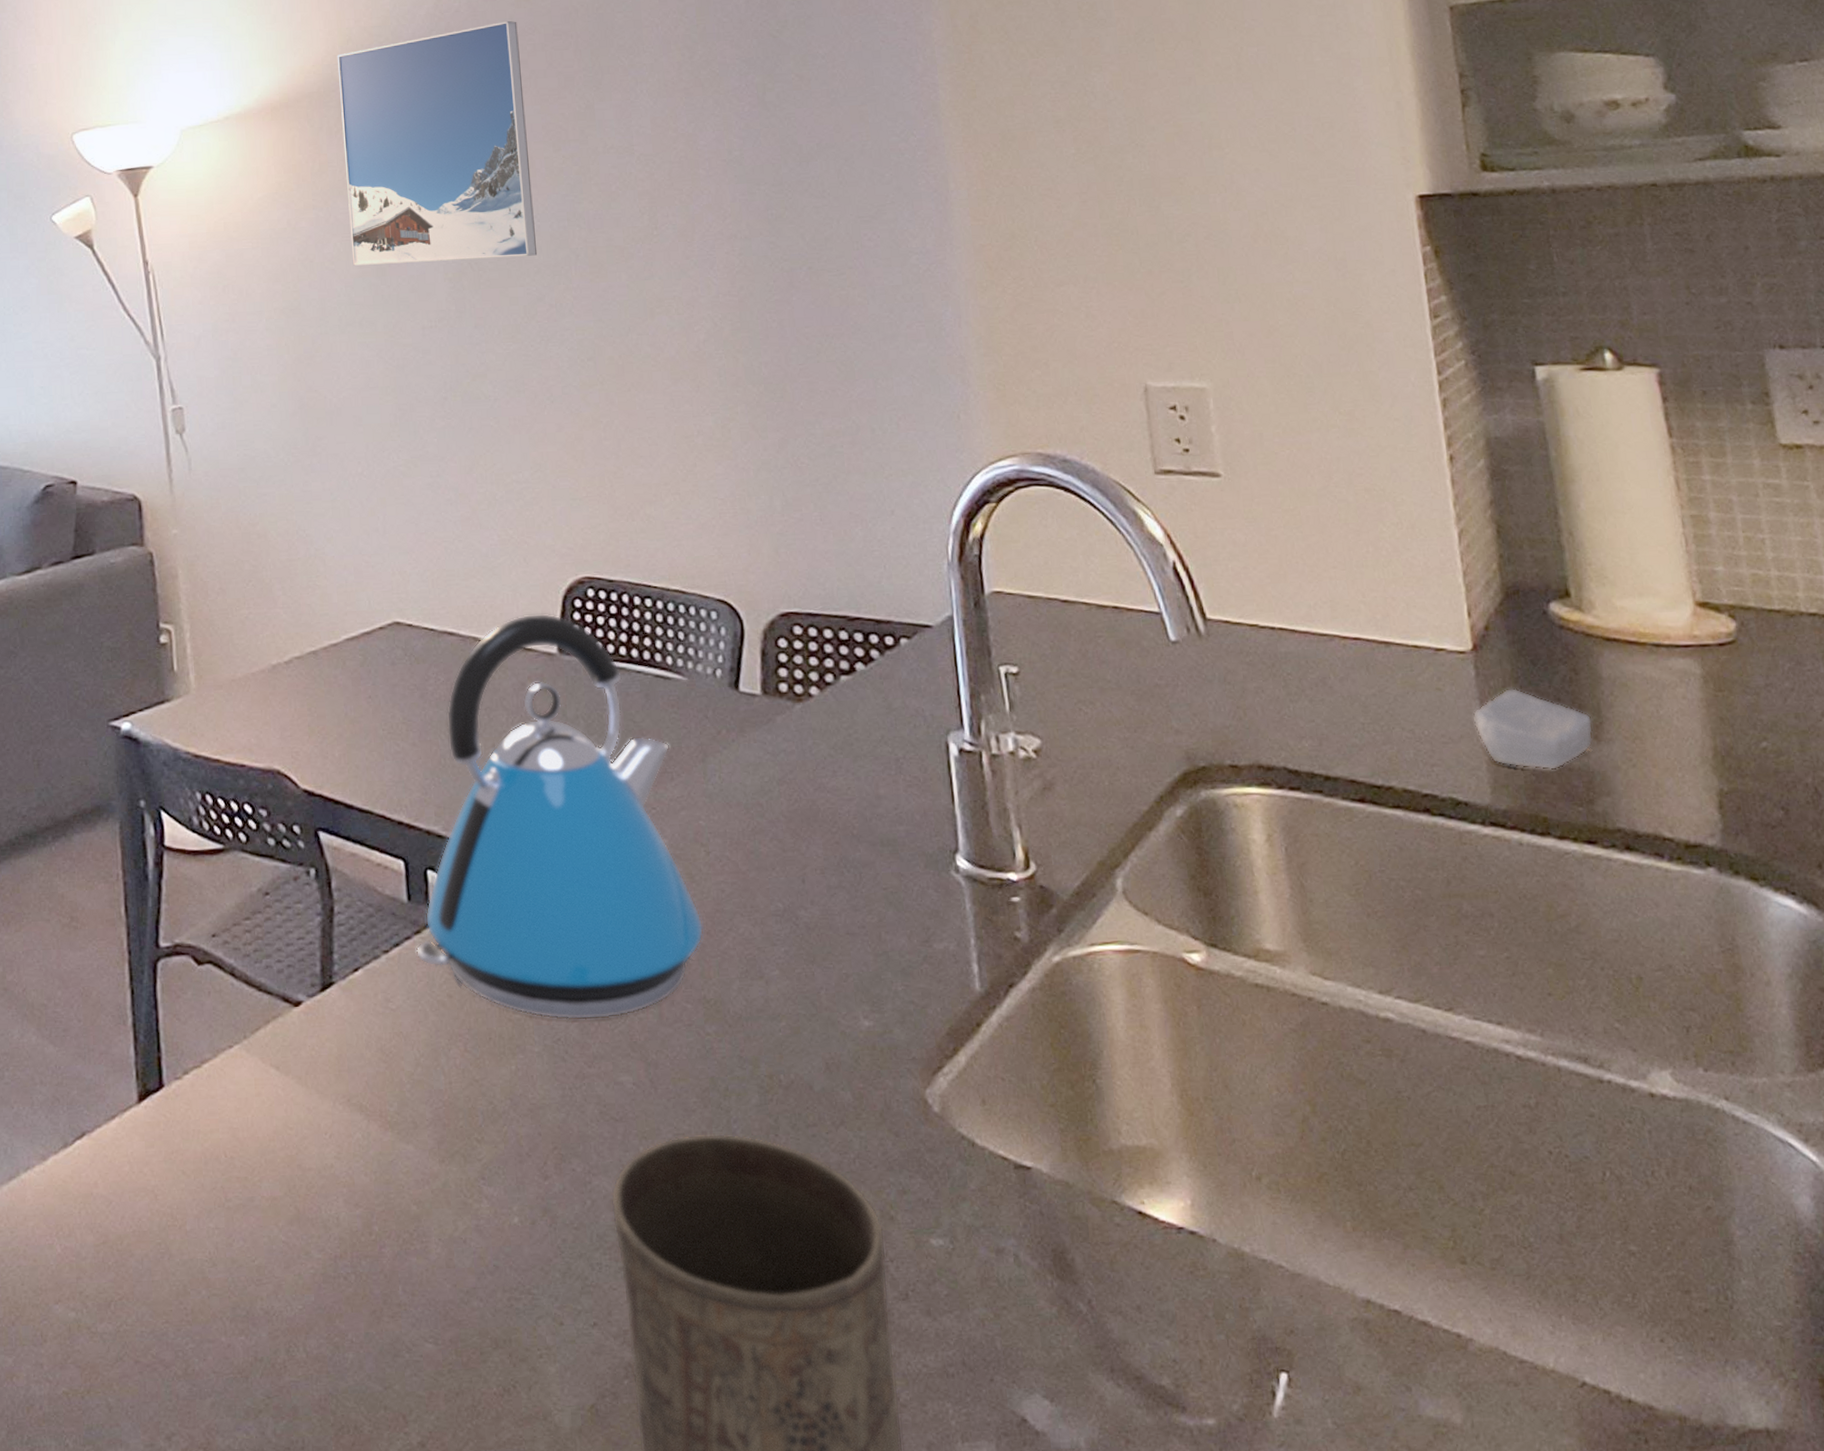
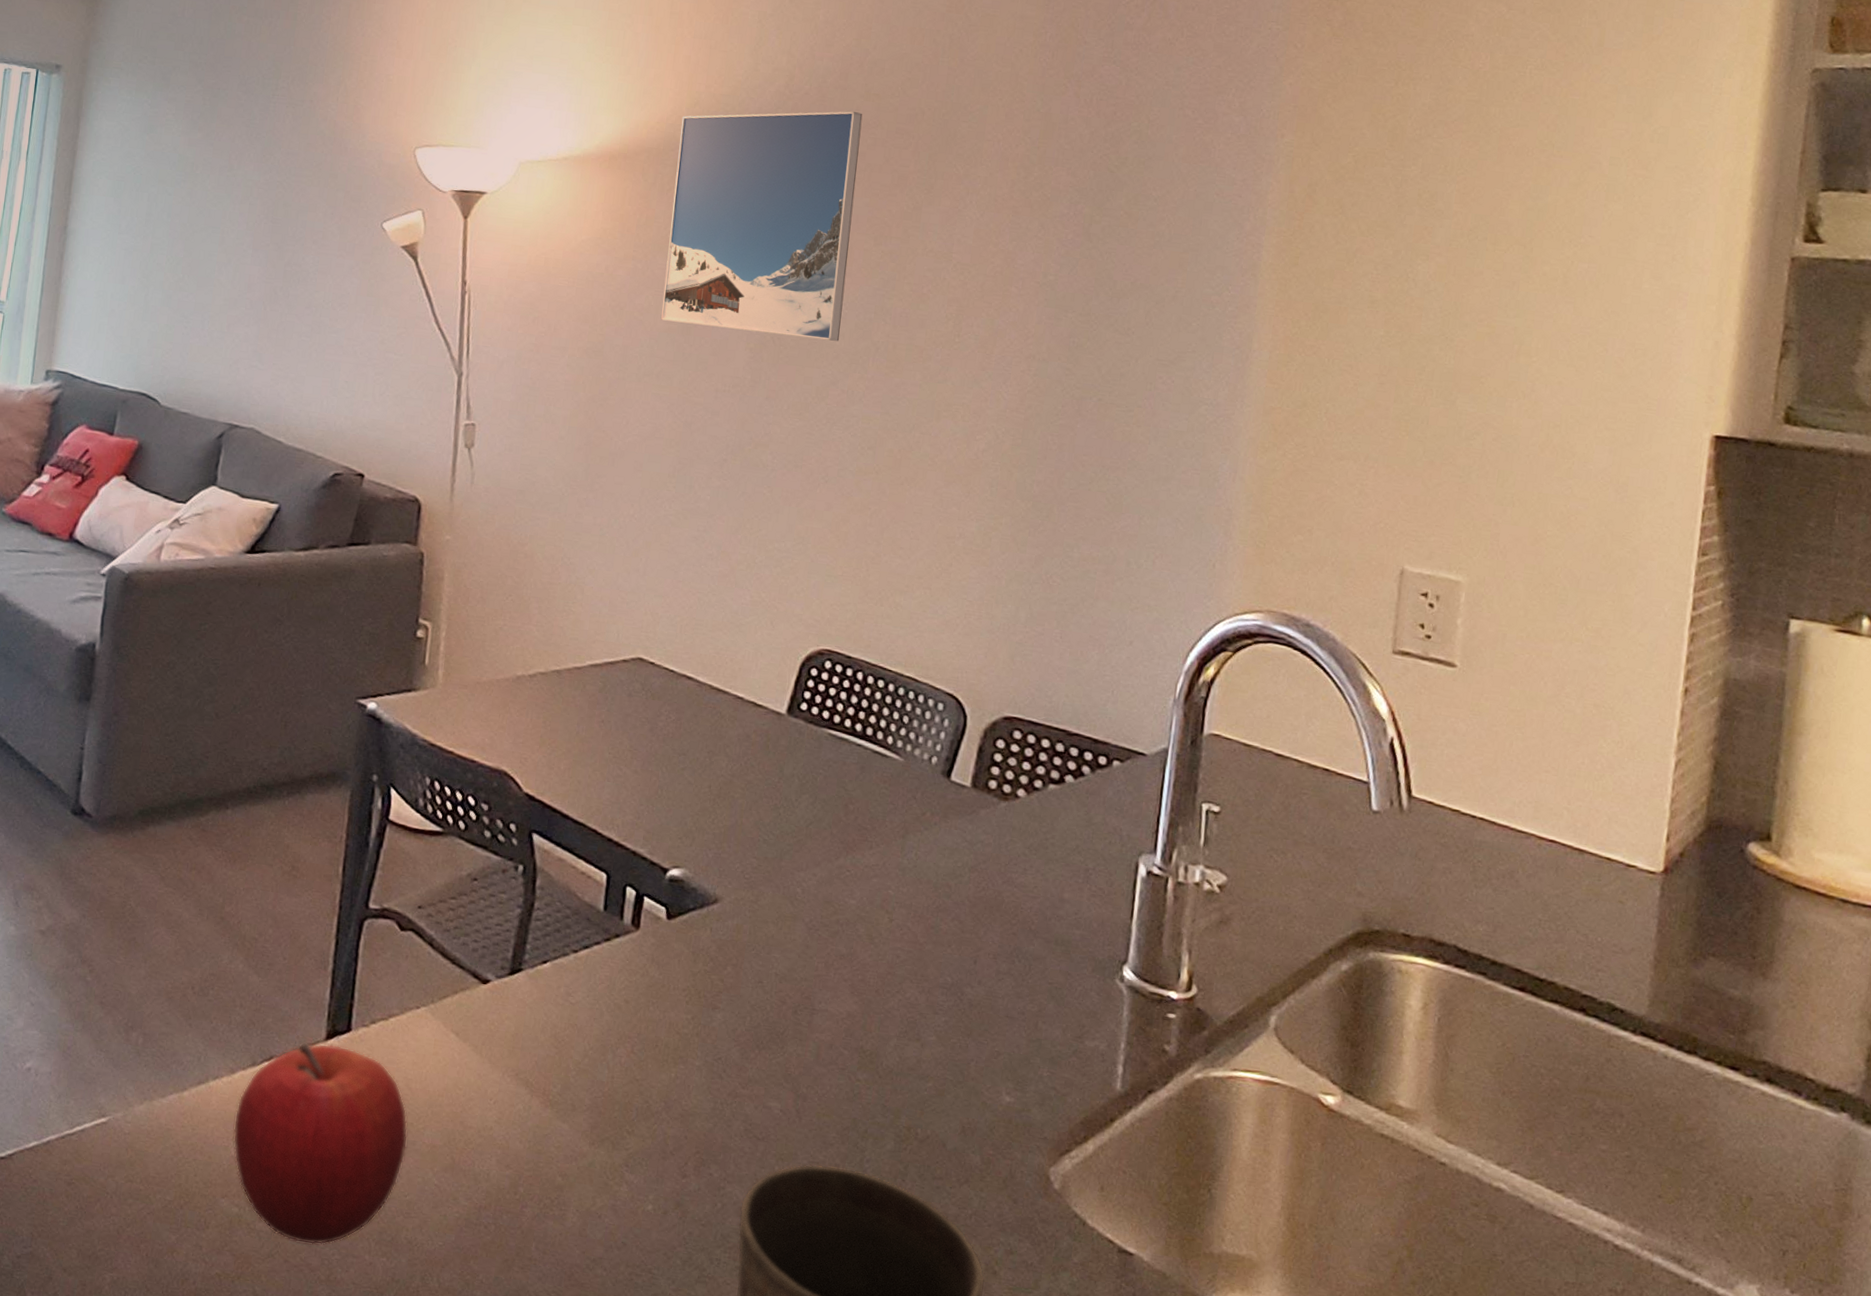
fruit: none [54,1106,246,1338] -> present [233,1041,408,1245]
kettle: present [415,613,704,1020] -> none [602,673,874,1050]
soap bar: present [1472,687,1594,770] -> none [1647,913,1764,996]

